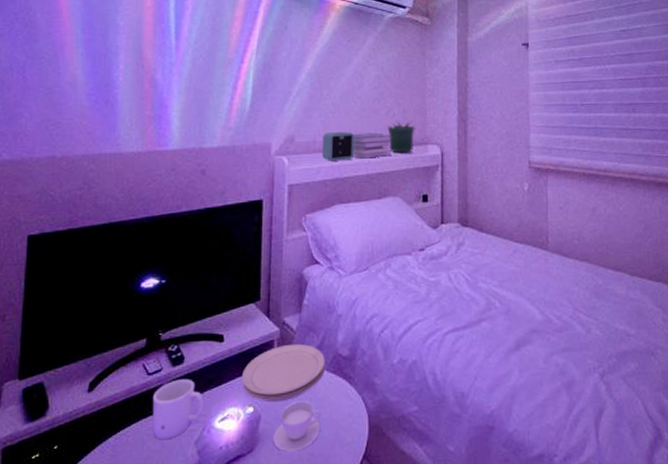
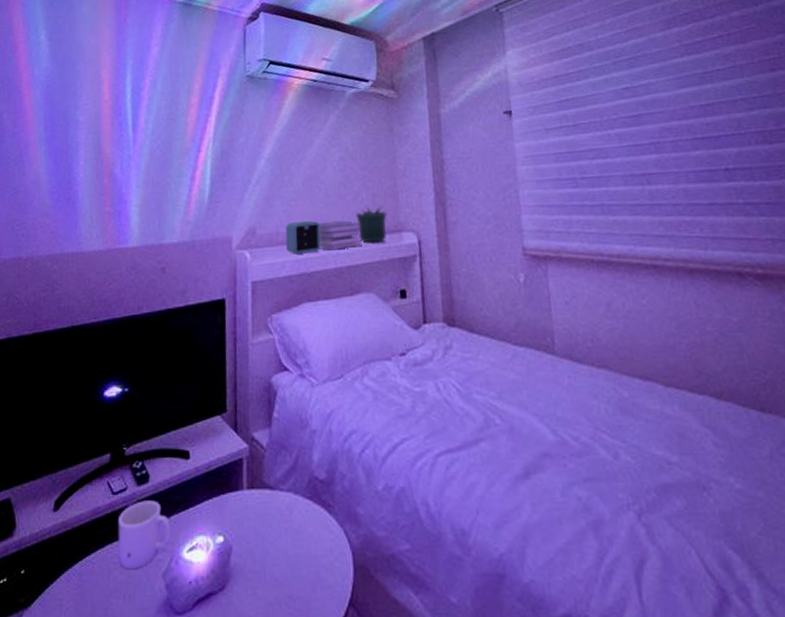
plate: present [241,343,326,402] -> none [209,463,302,532]
teacup: present [273,401,322,452] -> none [246,531,300,592]

